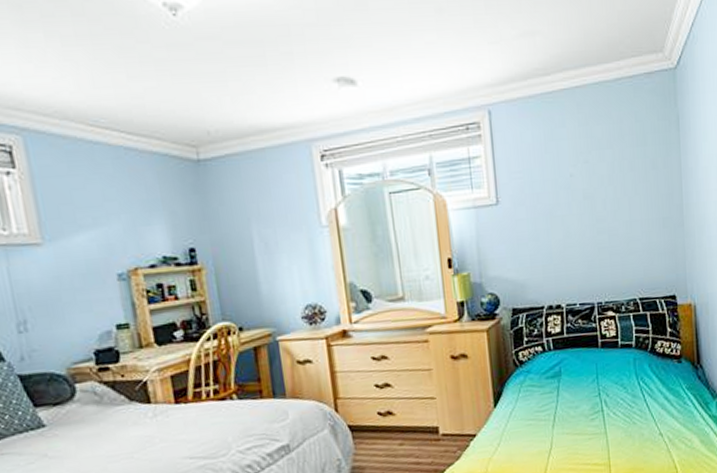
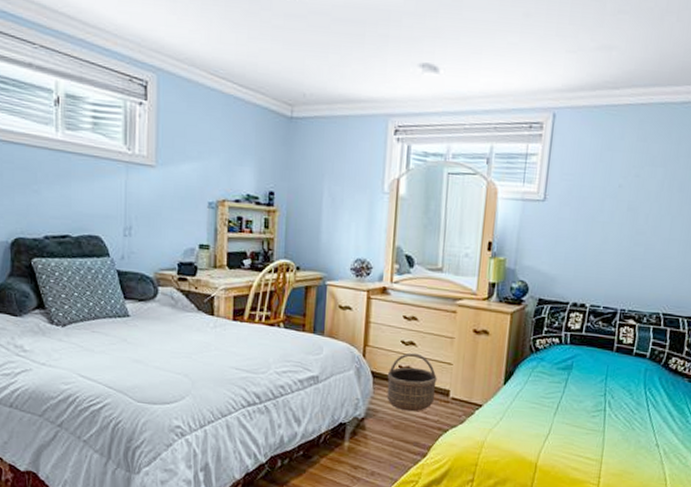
basket: none [366,394,423,461] -> present [387,352,437,412]

